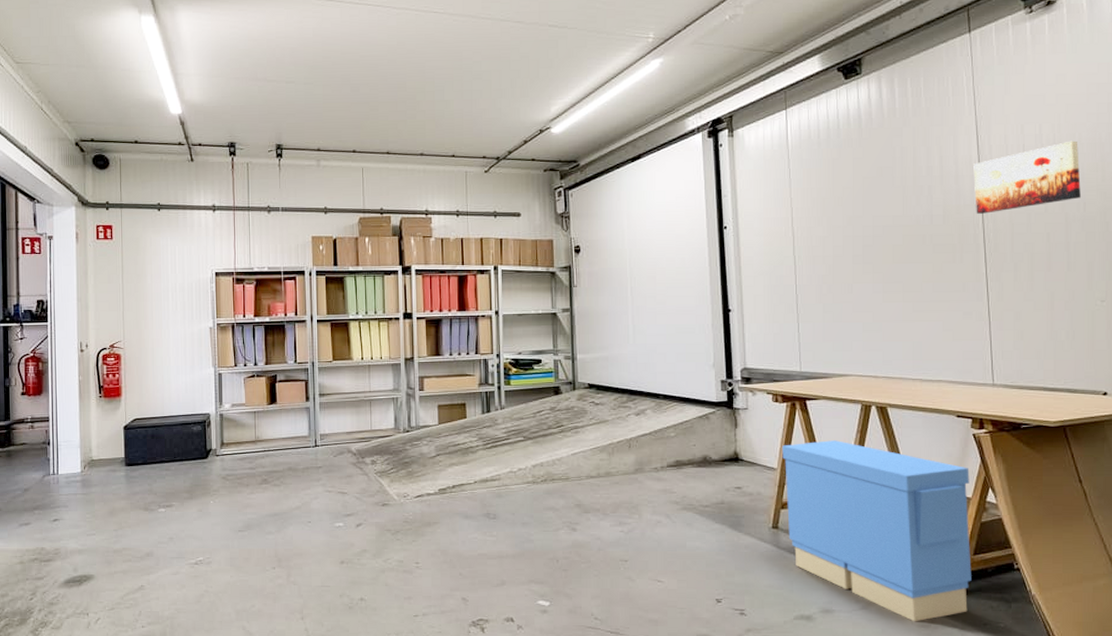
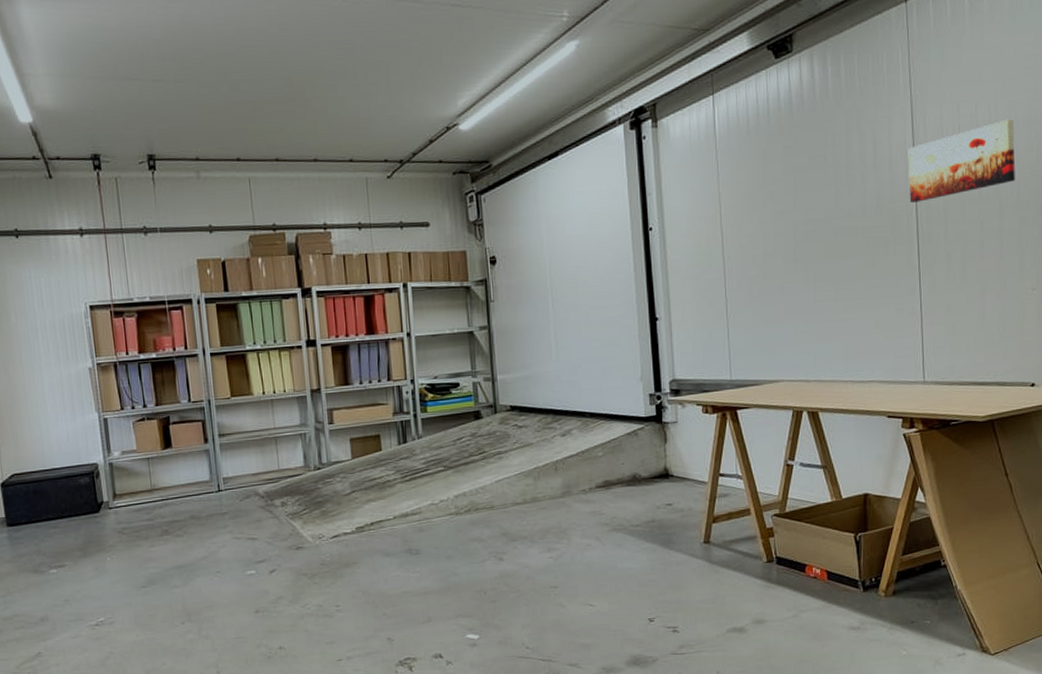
storage box: present [782,440,972,622] -> none [713,449,900,626]

